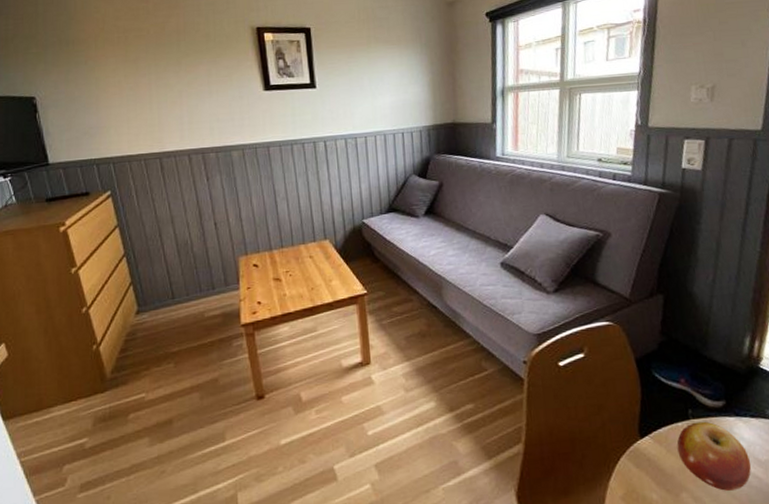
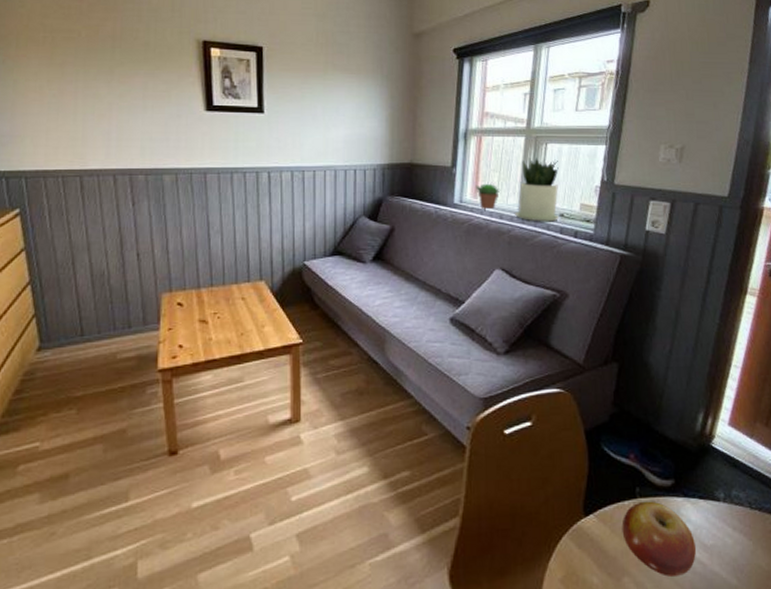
succulent plant: none [515,135,540,160] -> present [475,183,501,210]
planter: none [555,108,598,168] -> present [515,158,560,222]

